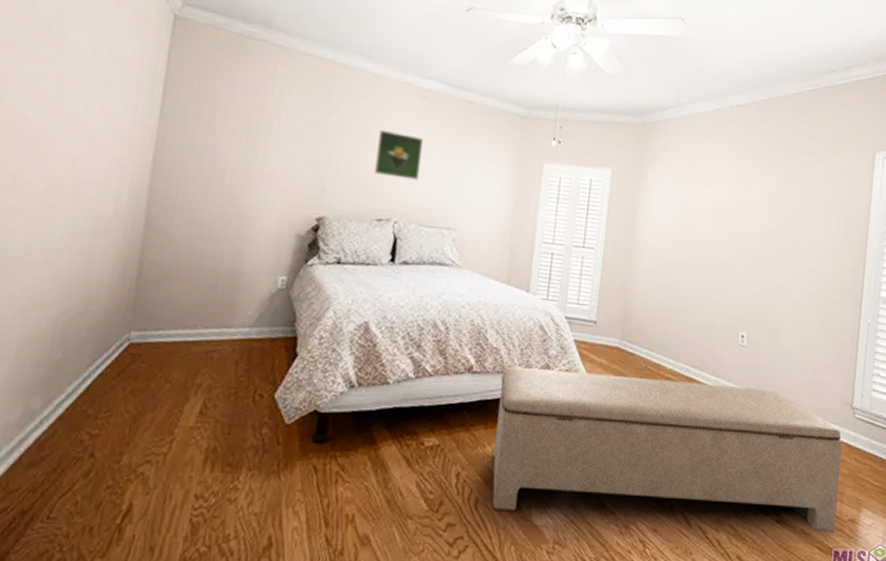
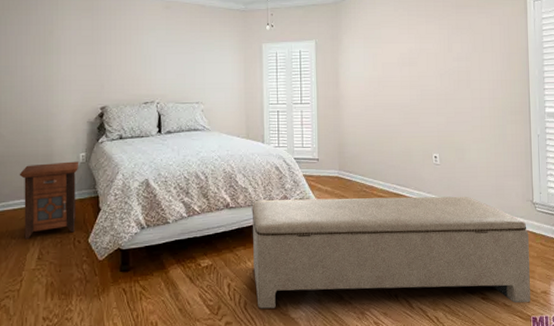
nightstand: none [184,283,277,386] -> present [19,161,79,240]
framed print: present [374,130,424,181] -> none [137,36,171,70]

